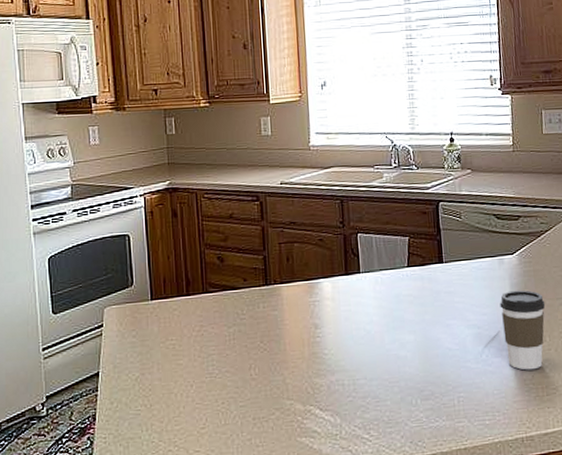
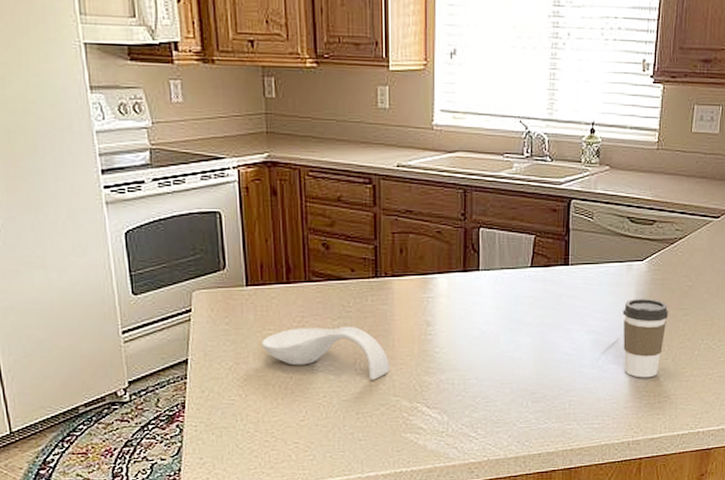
spoon rest: none [165,332,283,385] -> present [261,326,390,380]

